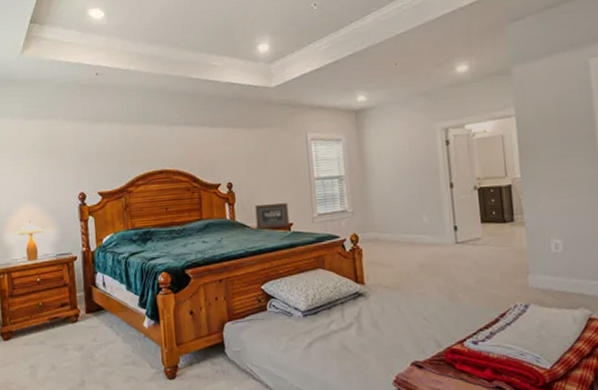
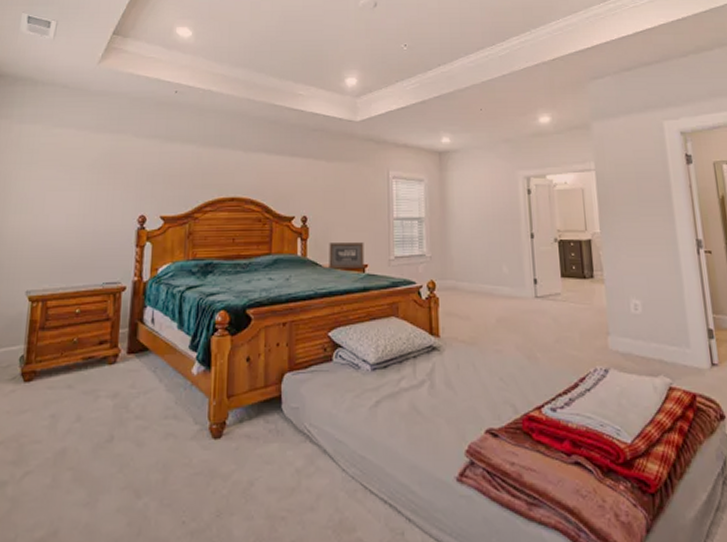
table lamp: present [18,220,43,262] -> none [62,242,92,289]

